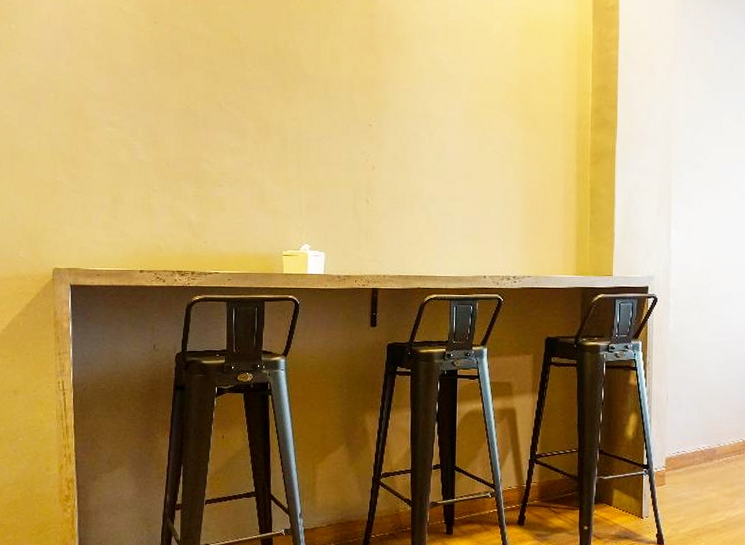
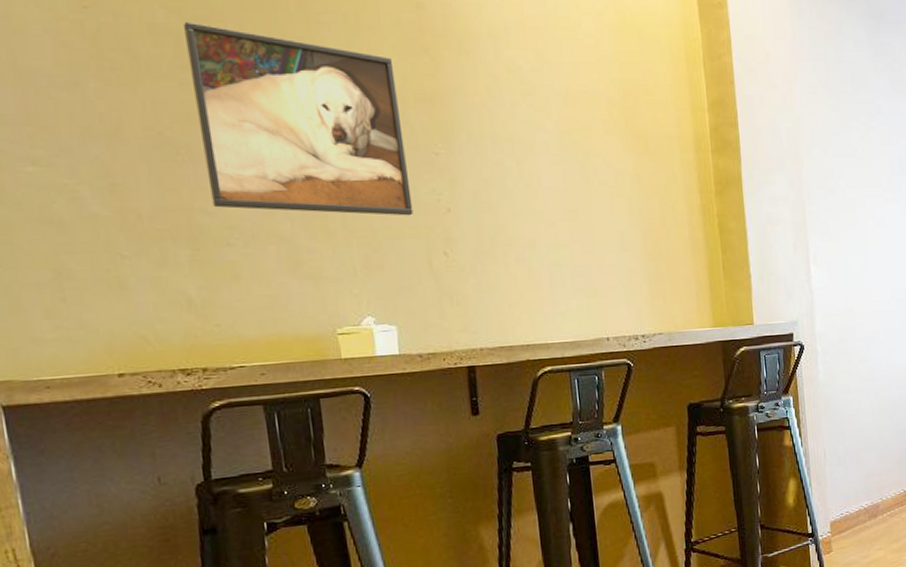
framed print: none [212,30,348,171] -> present [184,21,413,216]

